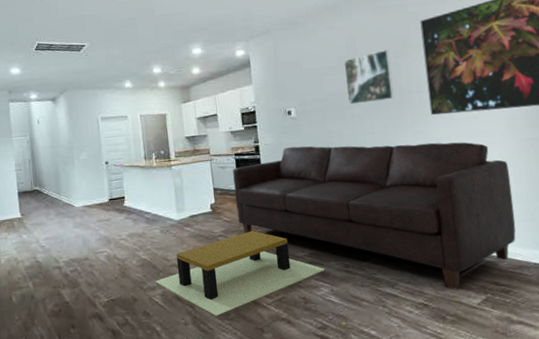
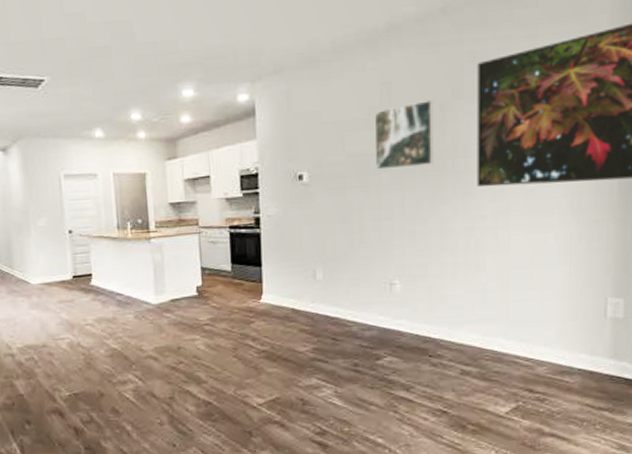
coffee table: present [155,230,326,316] -> none [126,320,330,416]
sofa: present [233,142,516,290] -> none [226,219,565,396]

